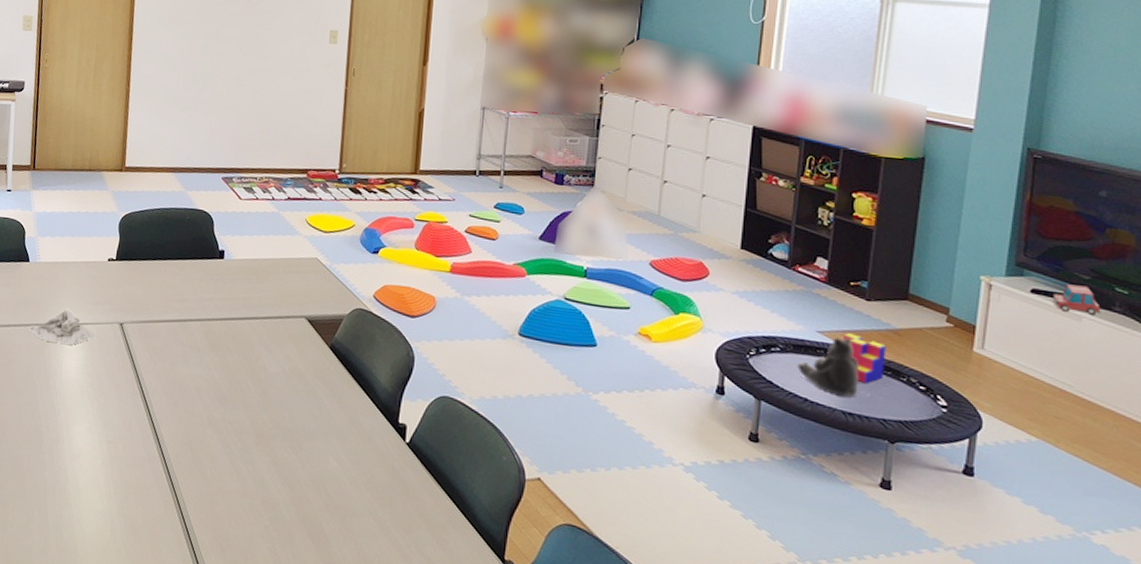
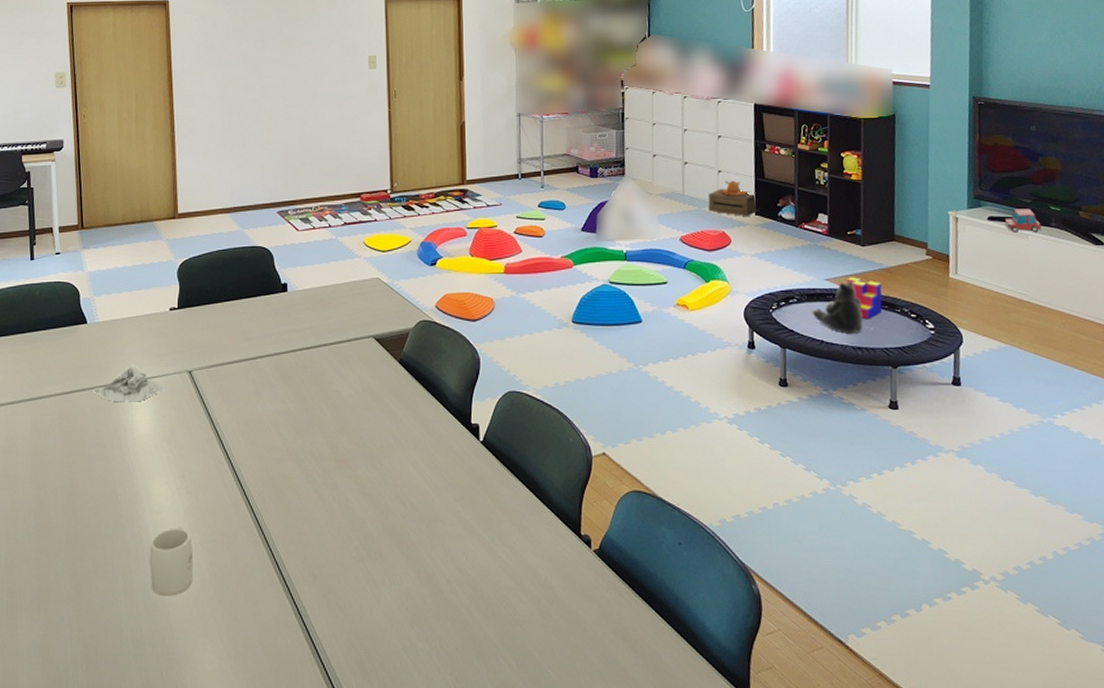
mug: none [64,473,107,540] -> present [149,527,194,596]
toy box: none [686,206,747,249] -> present [708,180,760,216]

